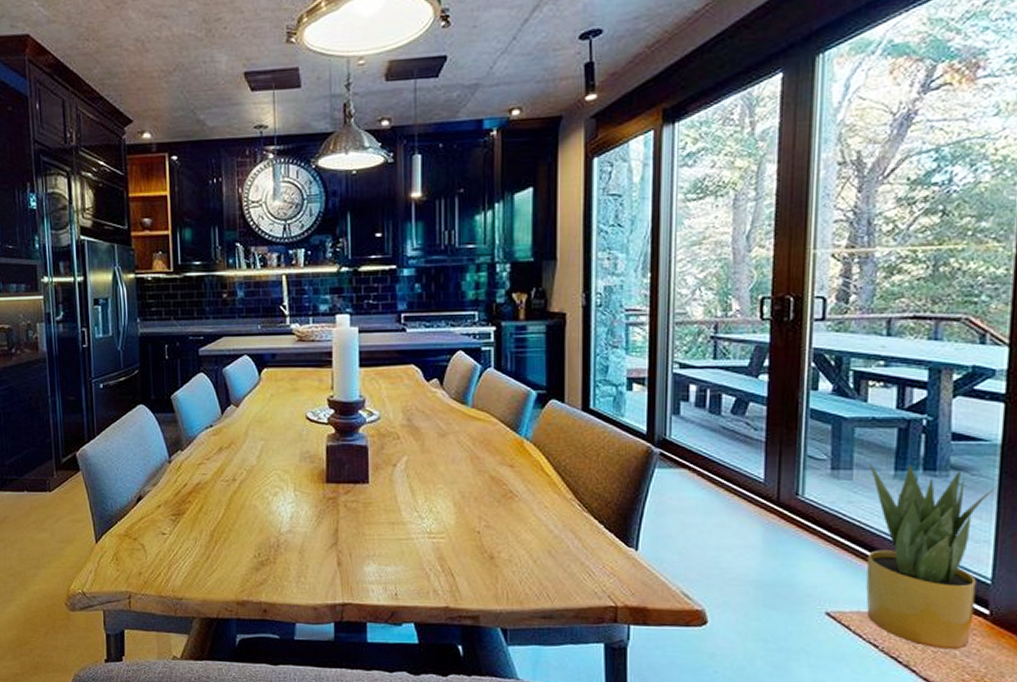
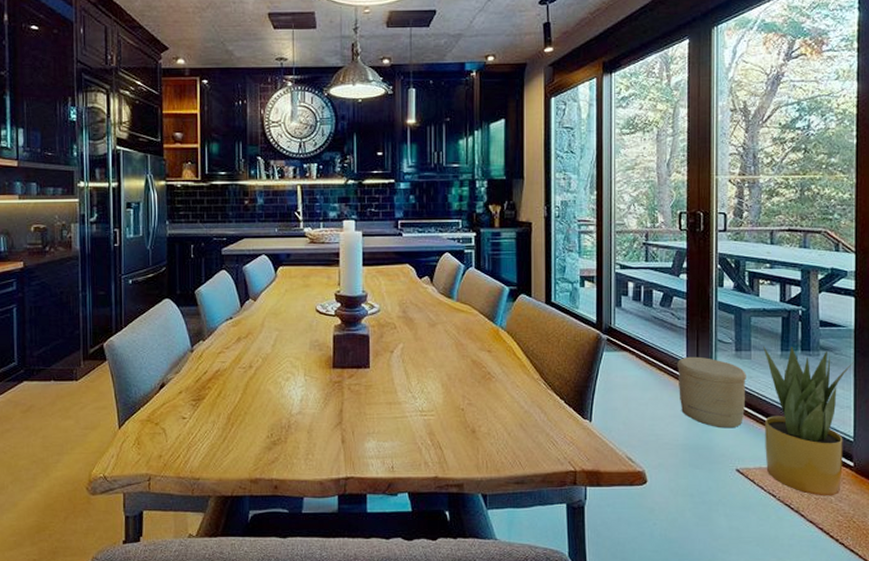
basket: none [752,475,845,564] -> present [677,356,746,428]

